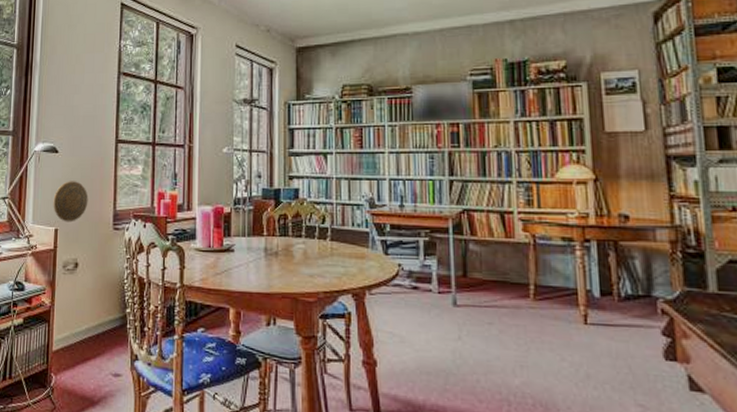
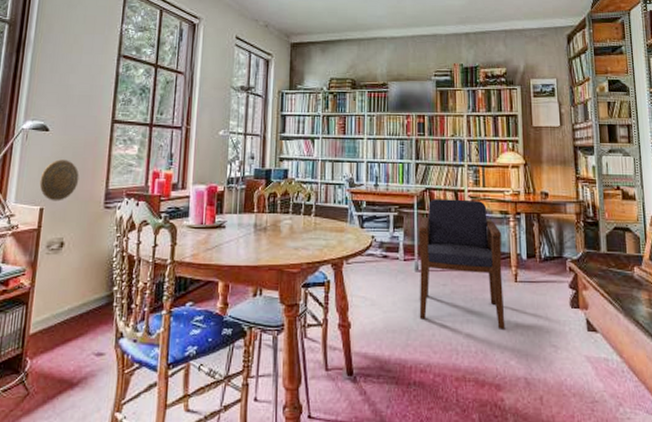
armchair: none [455,222,573,380] -> present [418,199,506,329]

